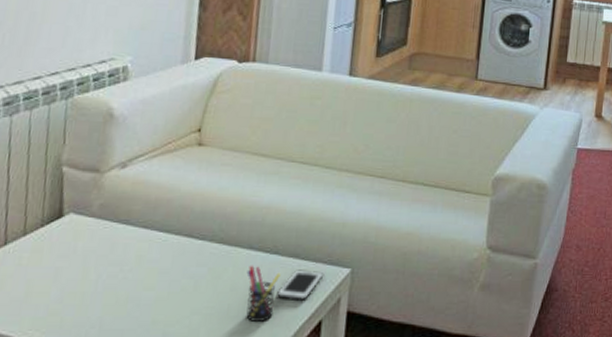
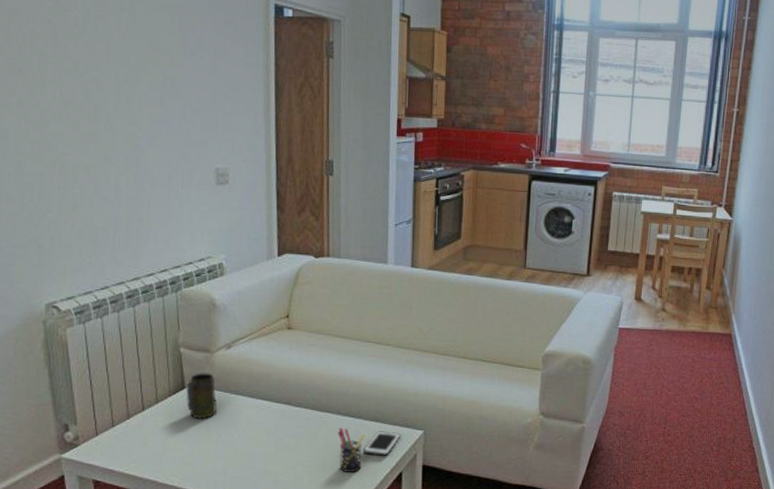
mug: none [62,197,102,256] -> present [186,373,218,419]

